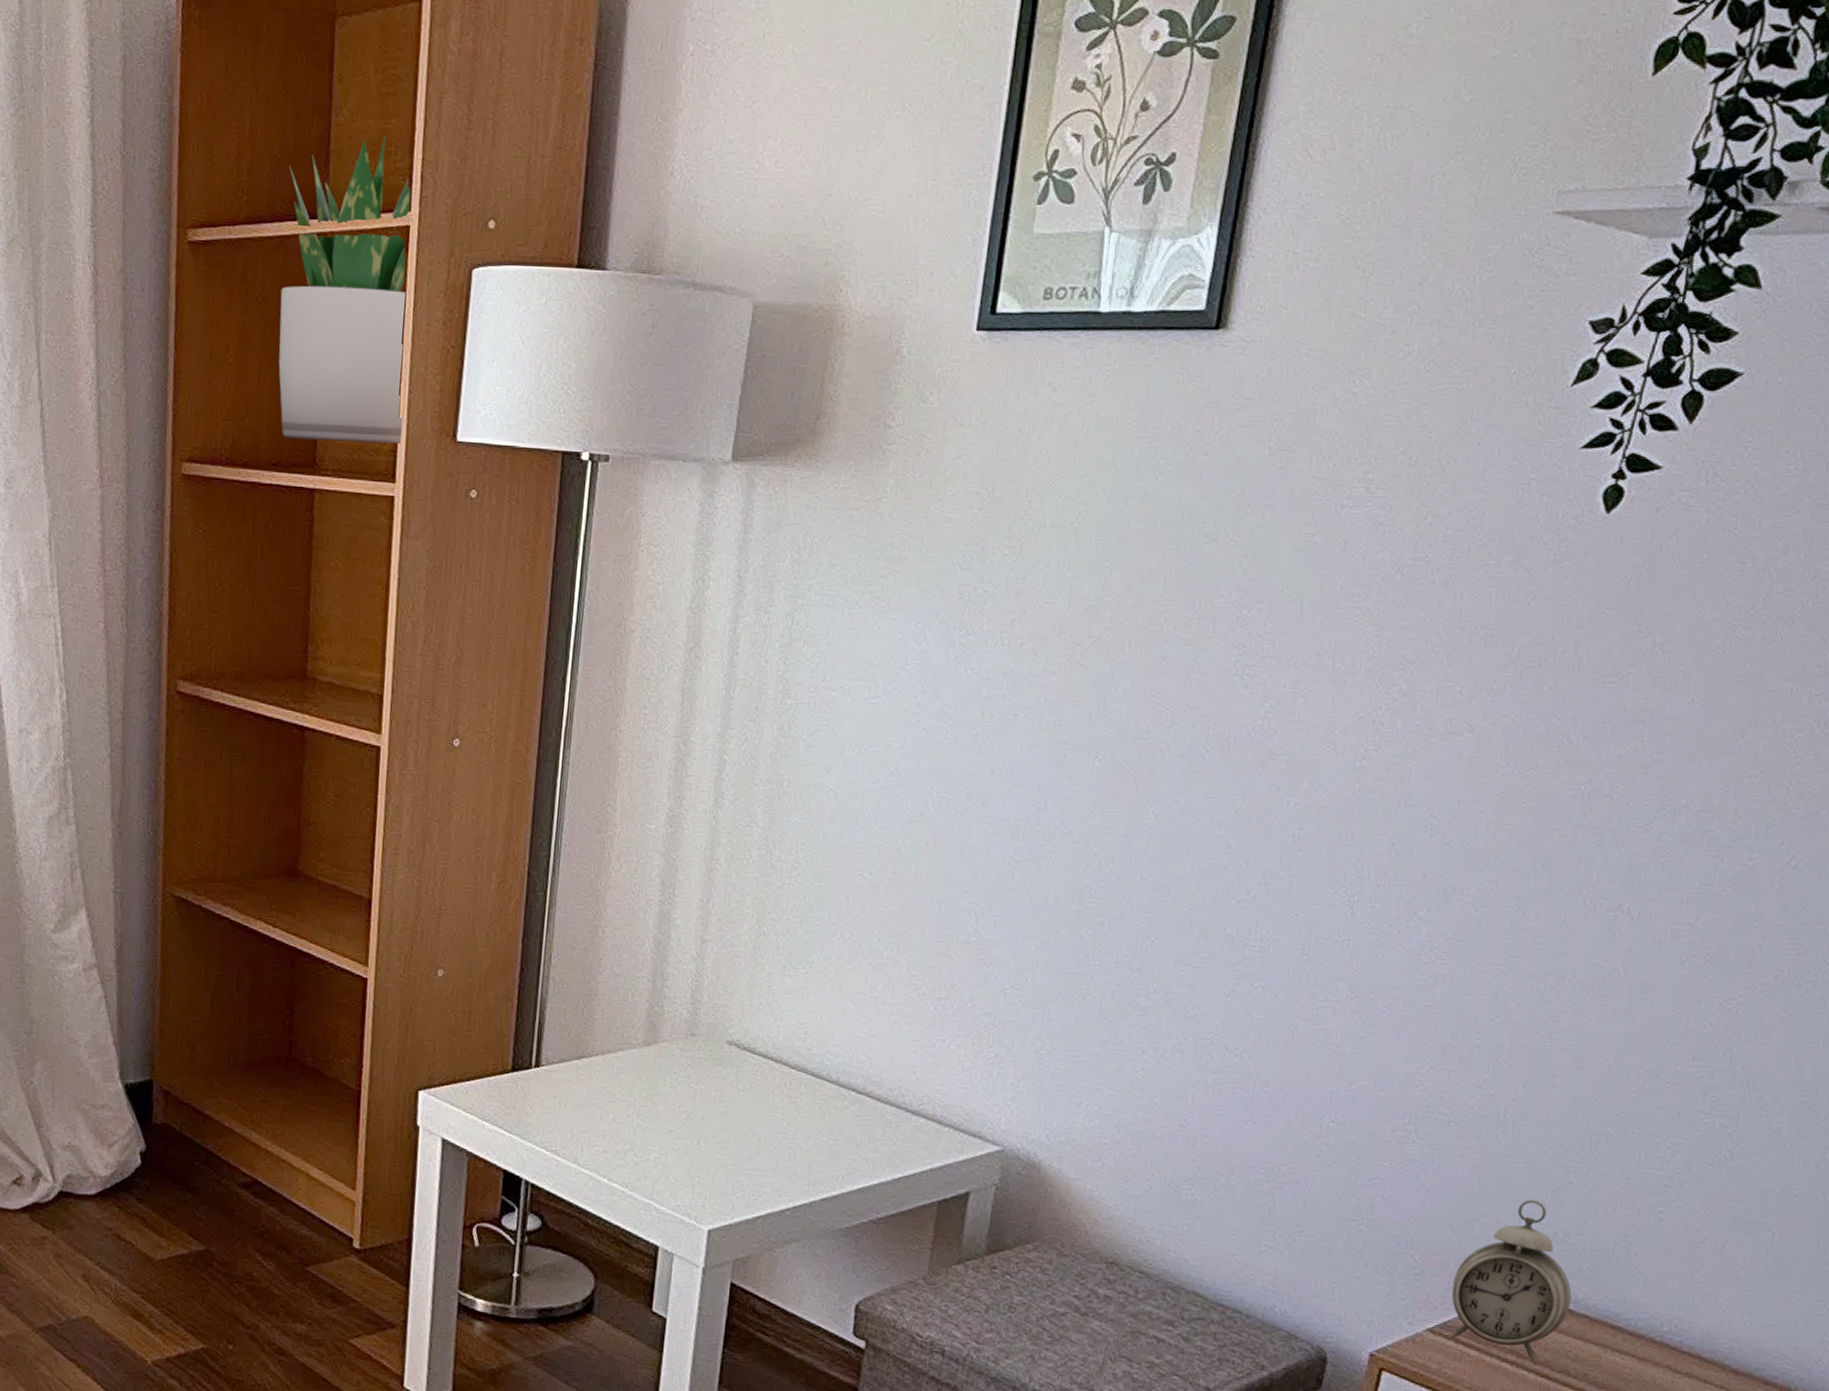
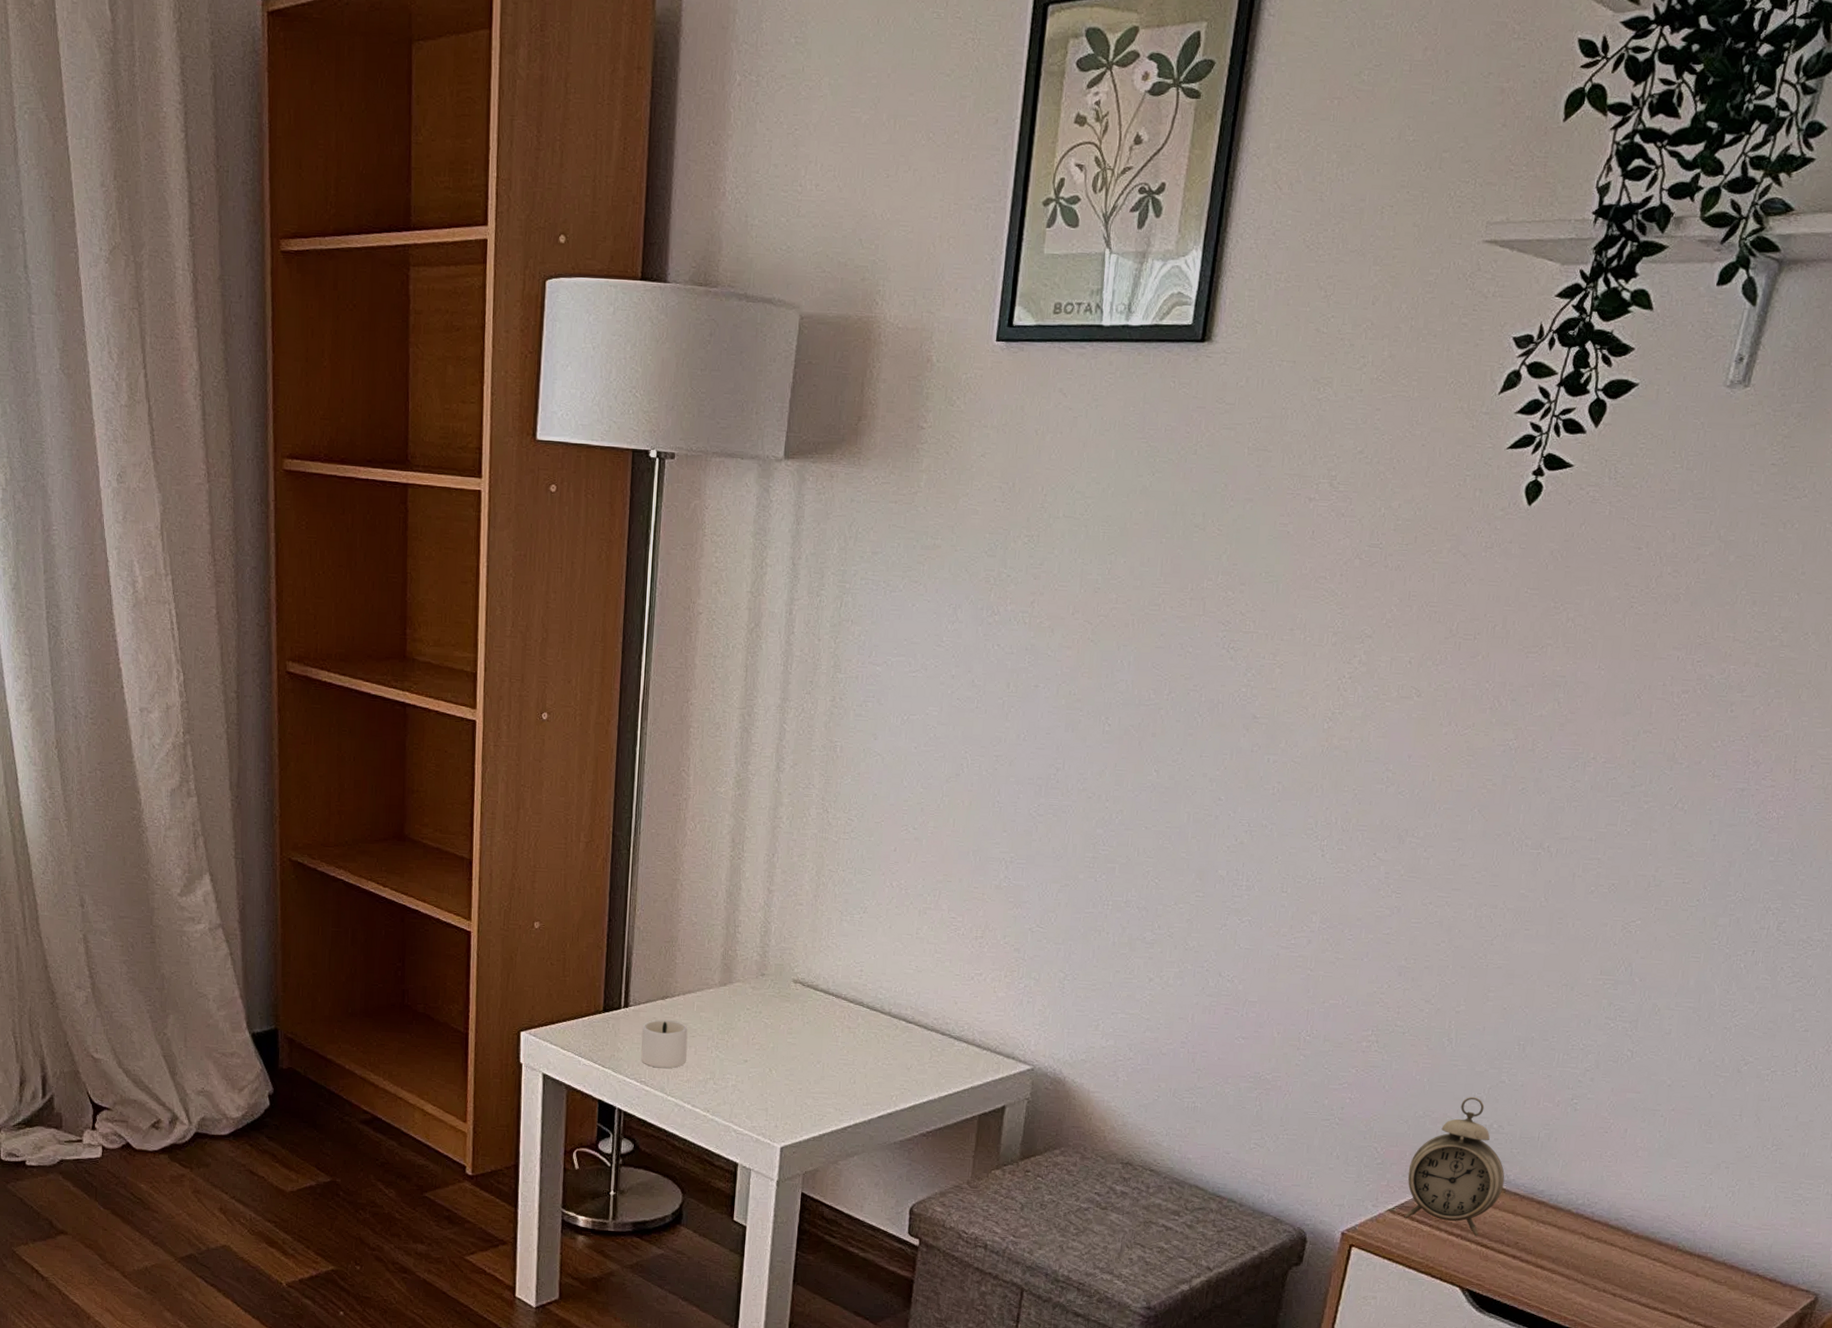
planter: present [278,134,411,444] -> none [370,153,487,442]
candle: none [552,1081,607,1137] -> present [641,1019,688,1069]

